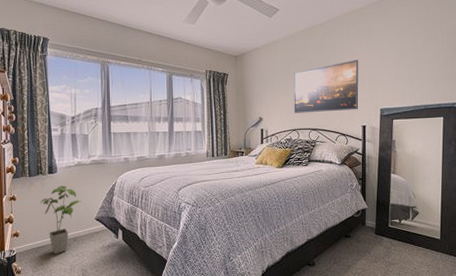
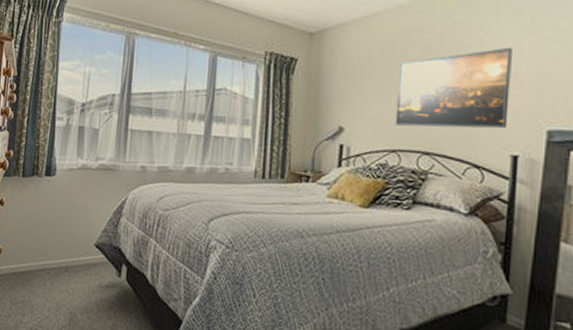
house plant: present [40,186,82,255] -> none [30,193,81,286]

